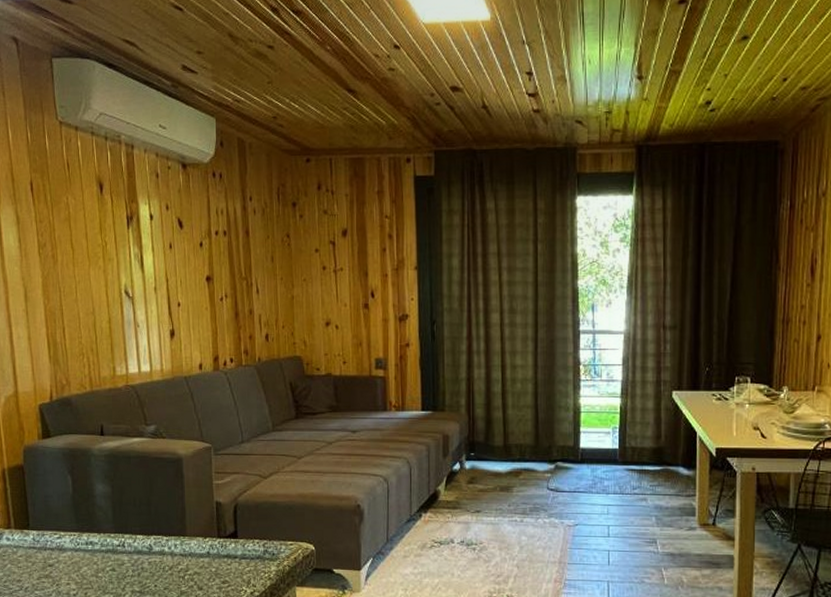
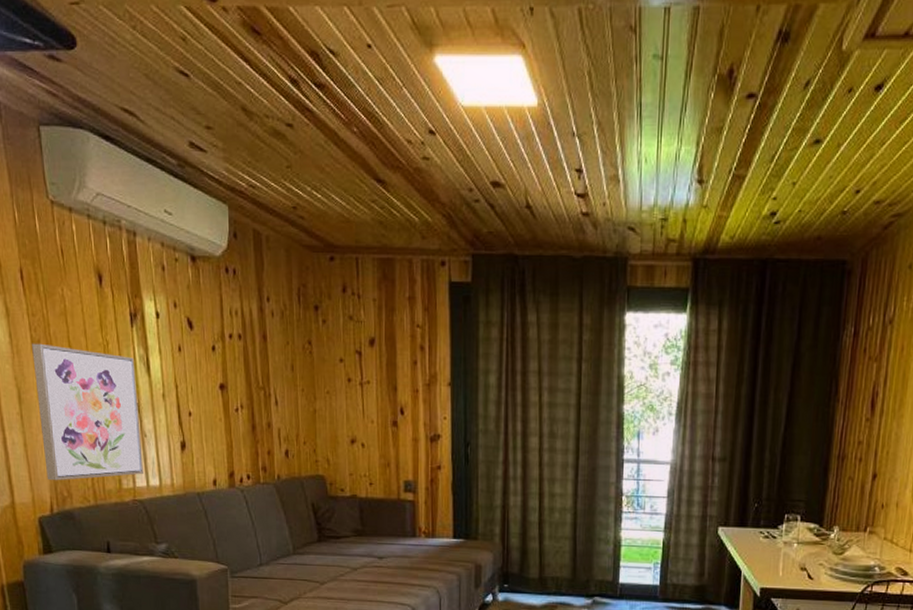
wall art: none [39,246,136,371] -> present [32,343,143,481]

